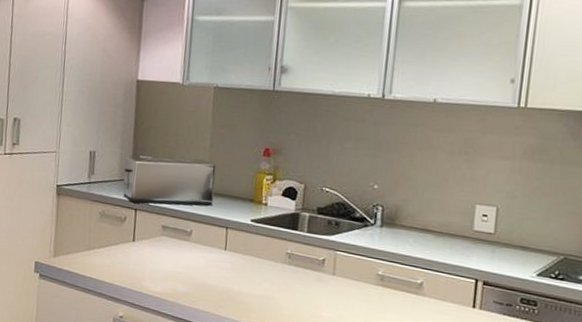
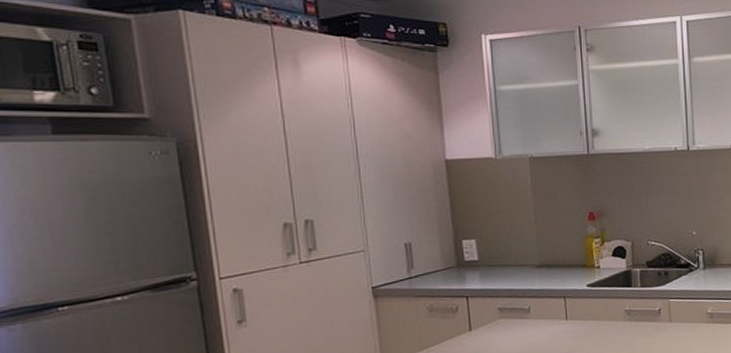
toaster: present [122,155,216,207] -> none [446,233,547,290]

